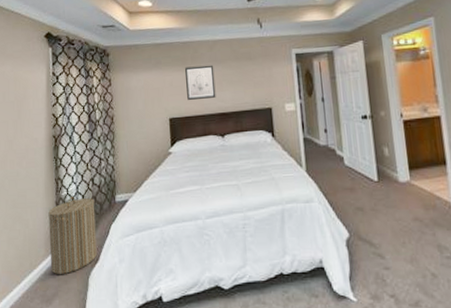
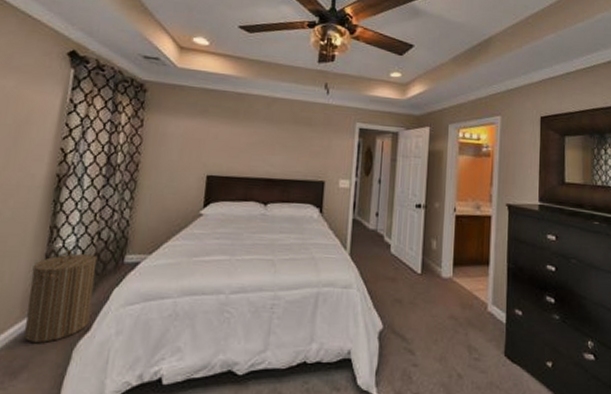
wall art: present [185,65,216,100] -> none [232,121,269,161]

